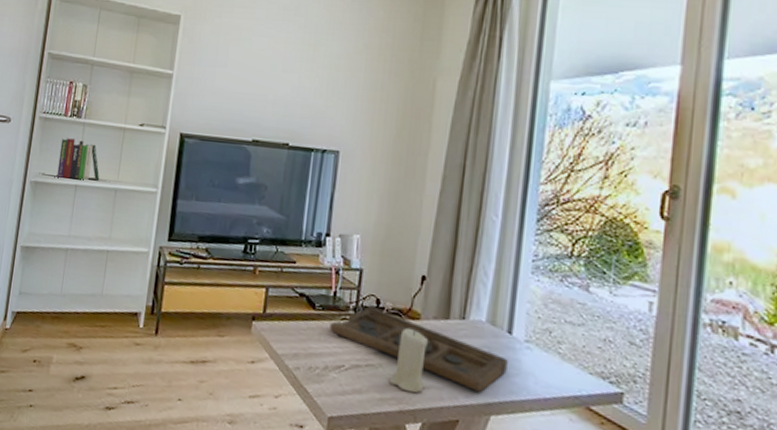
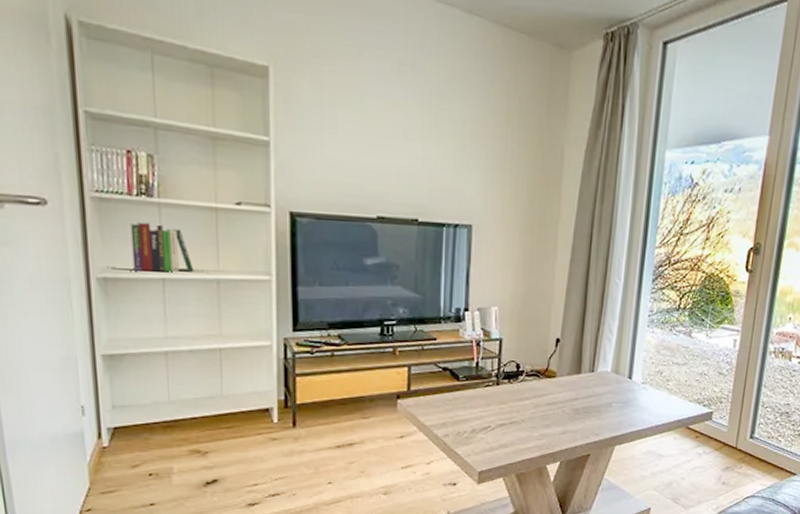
decorative tray: present [330,306,508,392] -> none [474,372,628,429]
candle: present [389,327,429,393] -> none [531,385,564,439]

